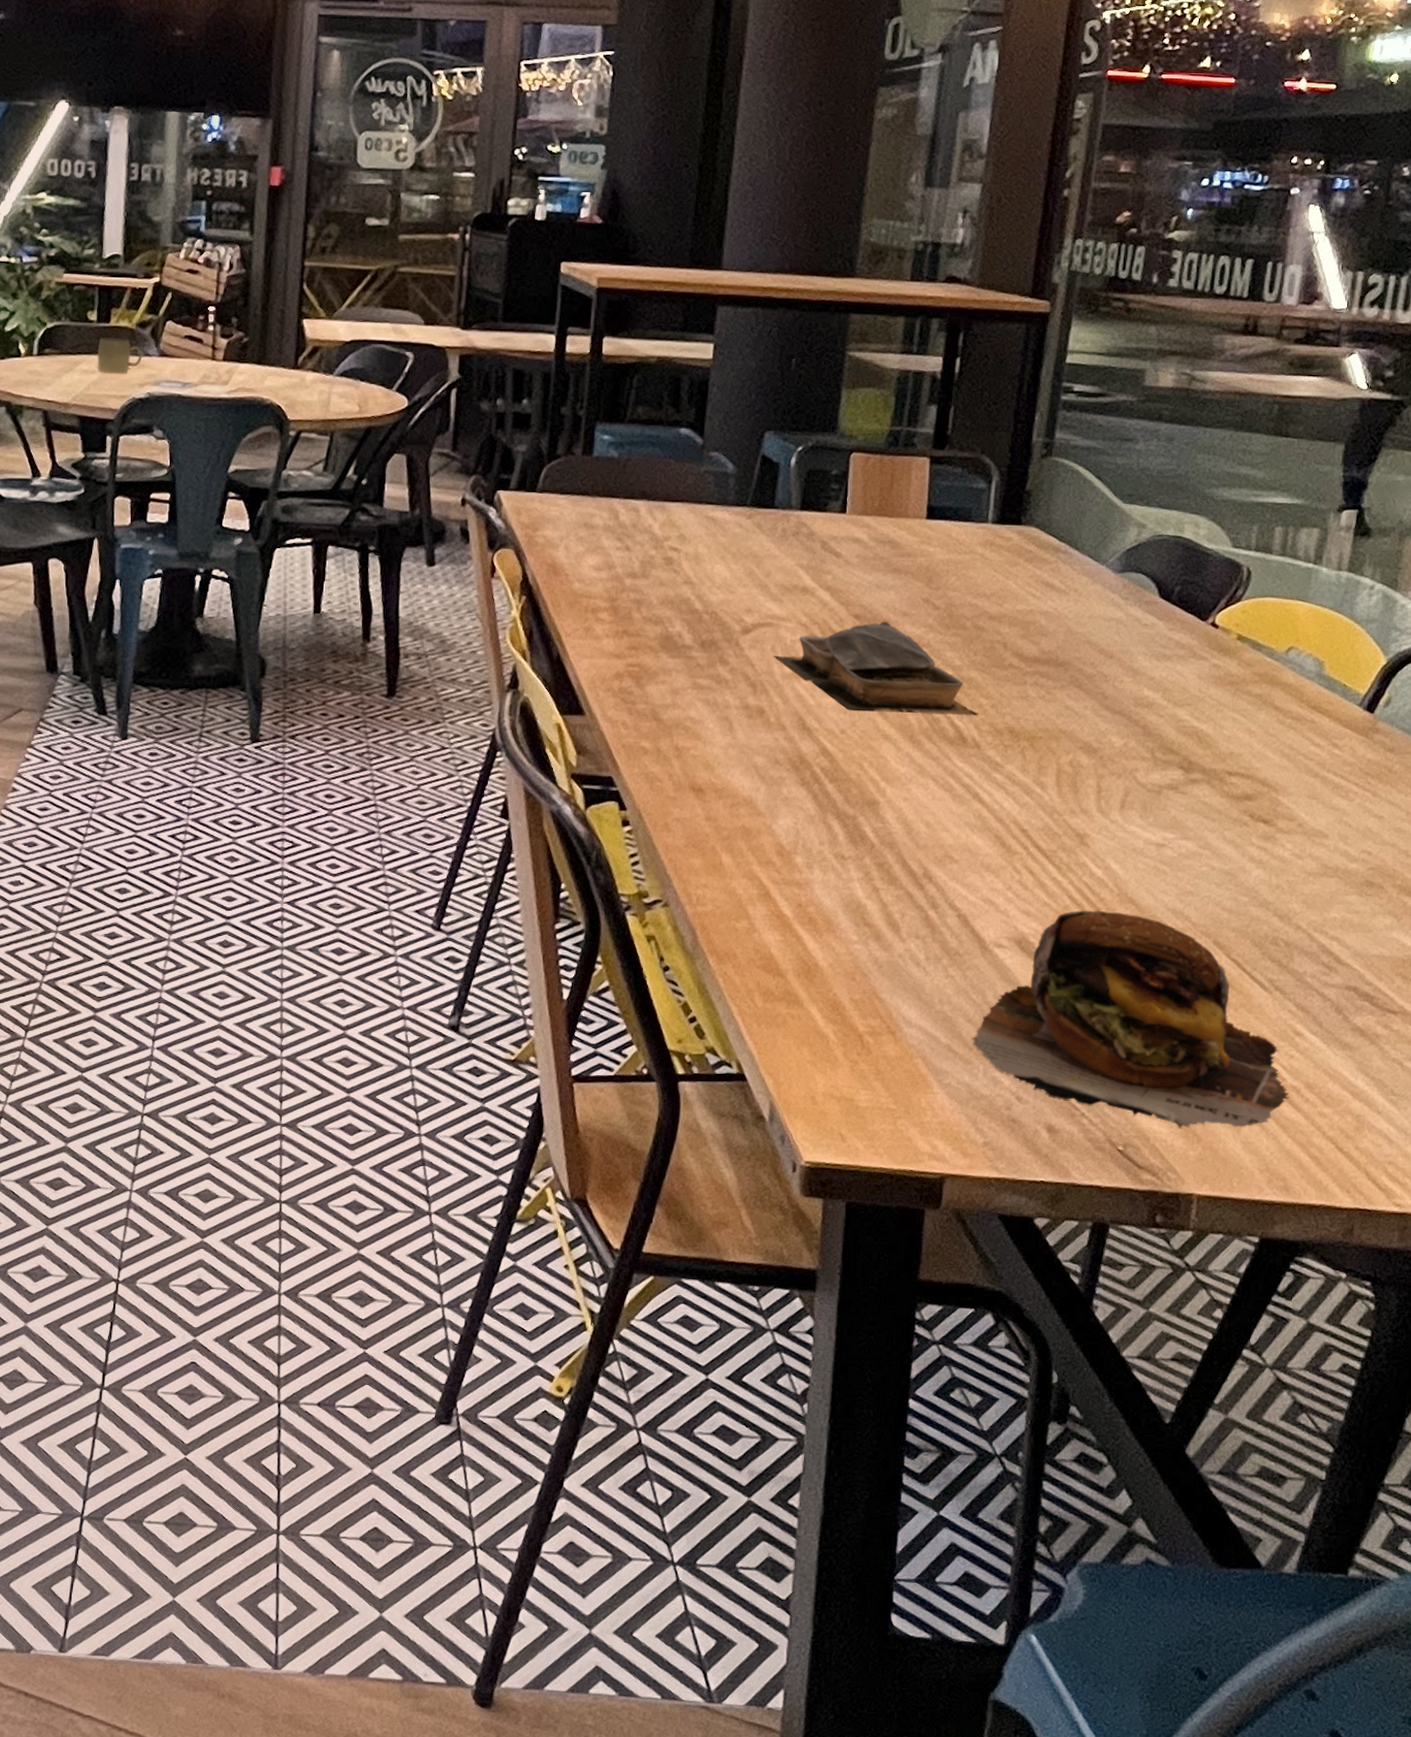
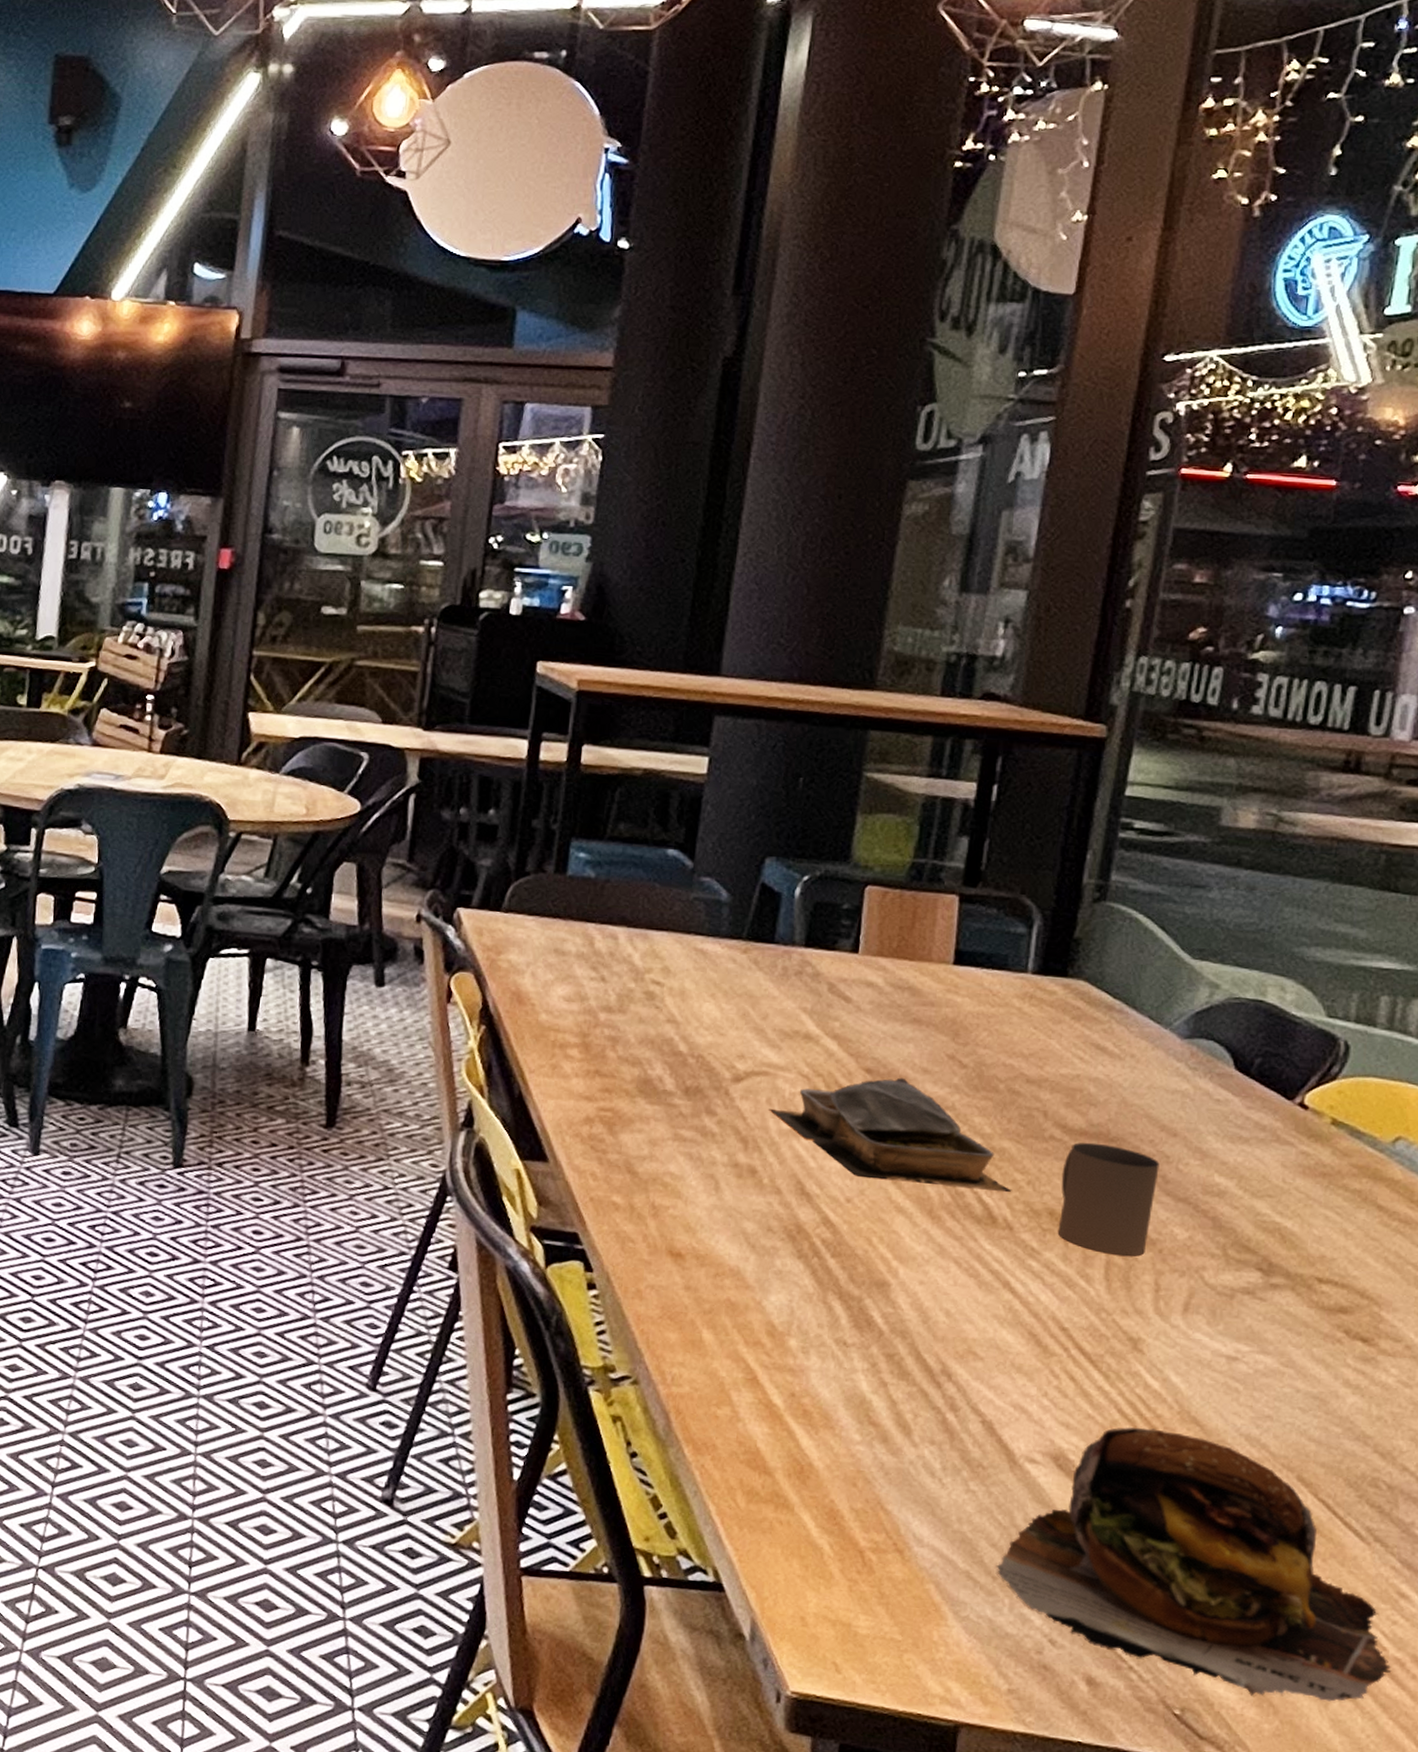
mug: present [97,338,143,375] -> none [25,724,74,764]
cup: none [1017,668,1099,765] -> present [1057,1142,1160,1258]

